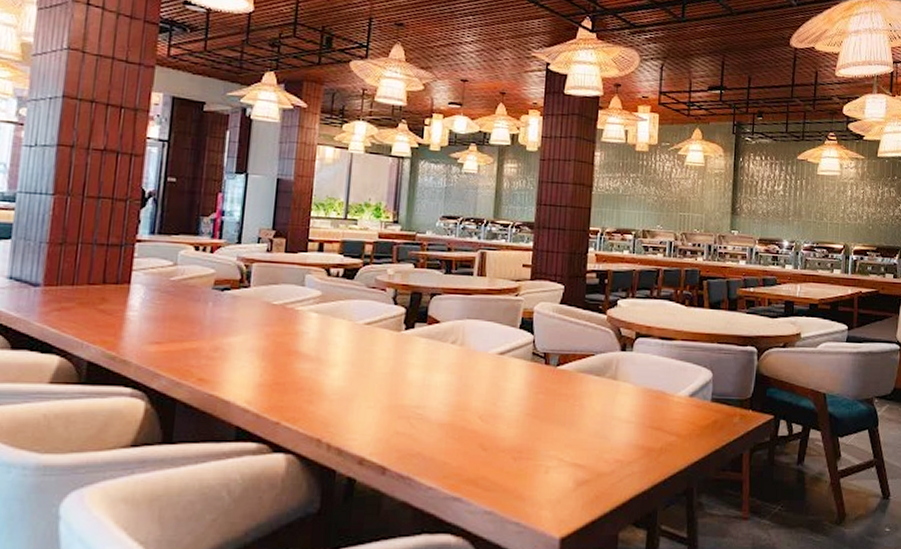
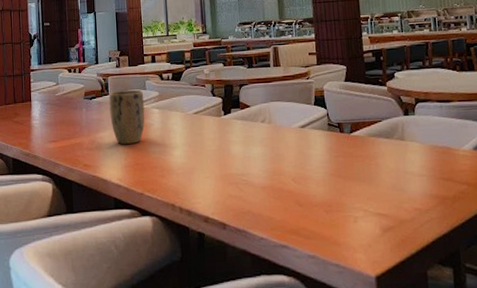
plant pot: none [247,283,301,356] -> present [109,89,145,144]

